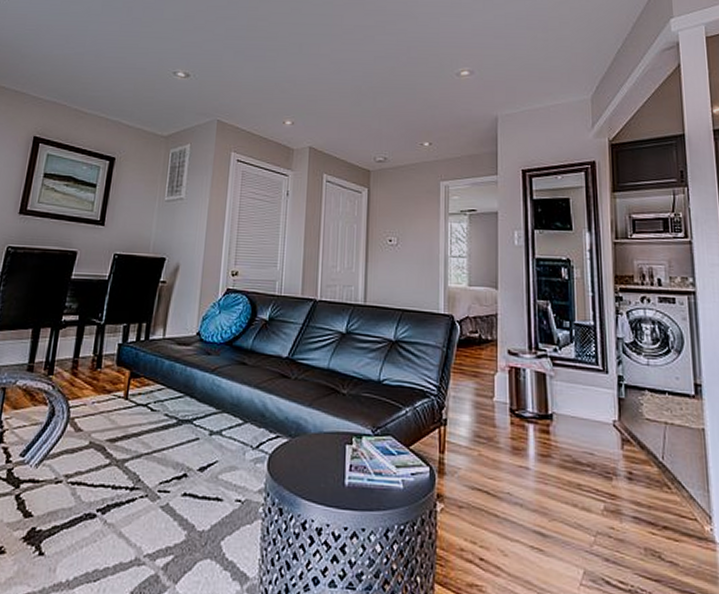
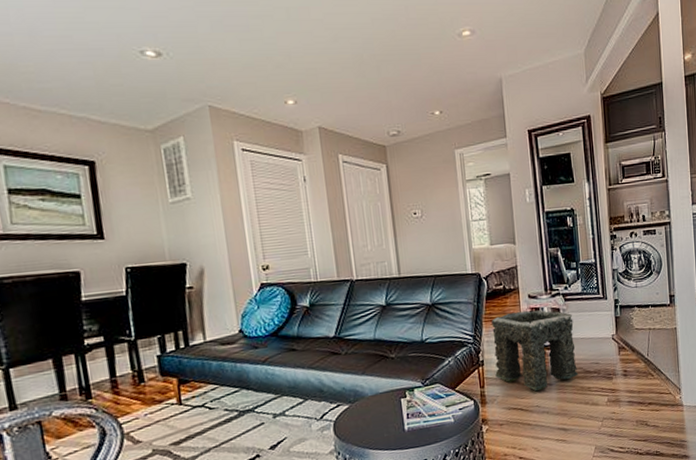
stone arch: none [459,368,566,473] -> present [491,310,579,391]

